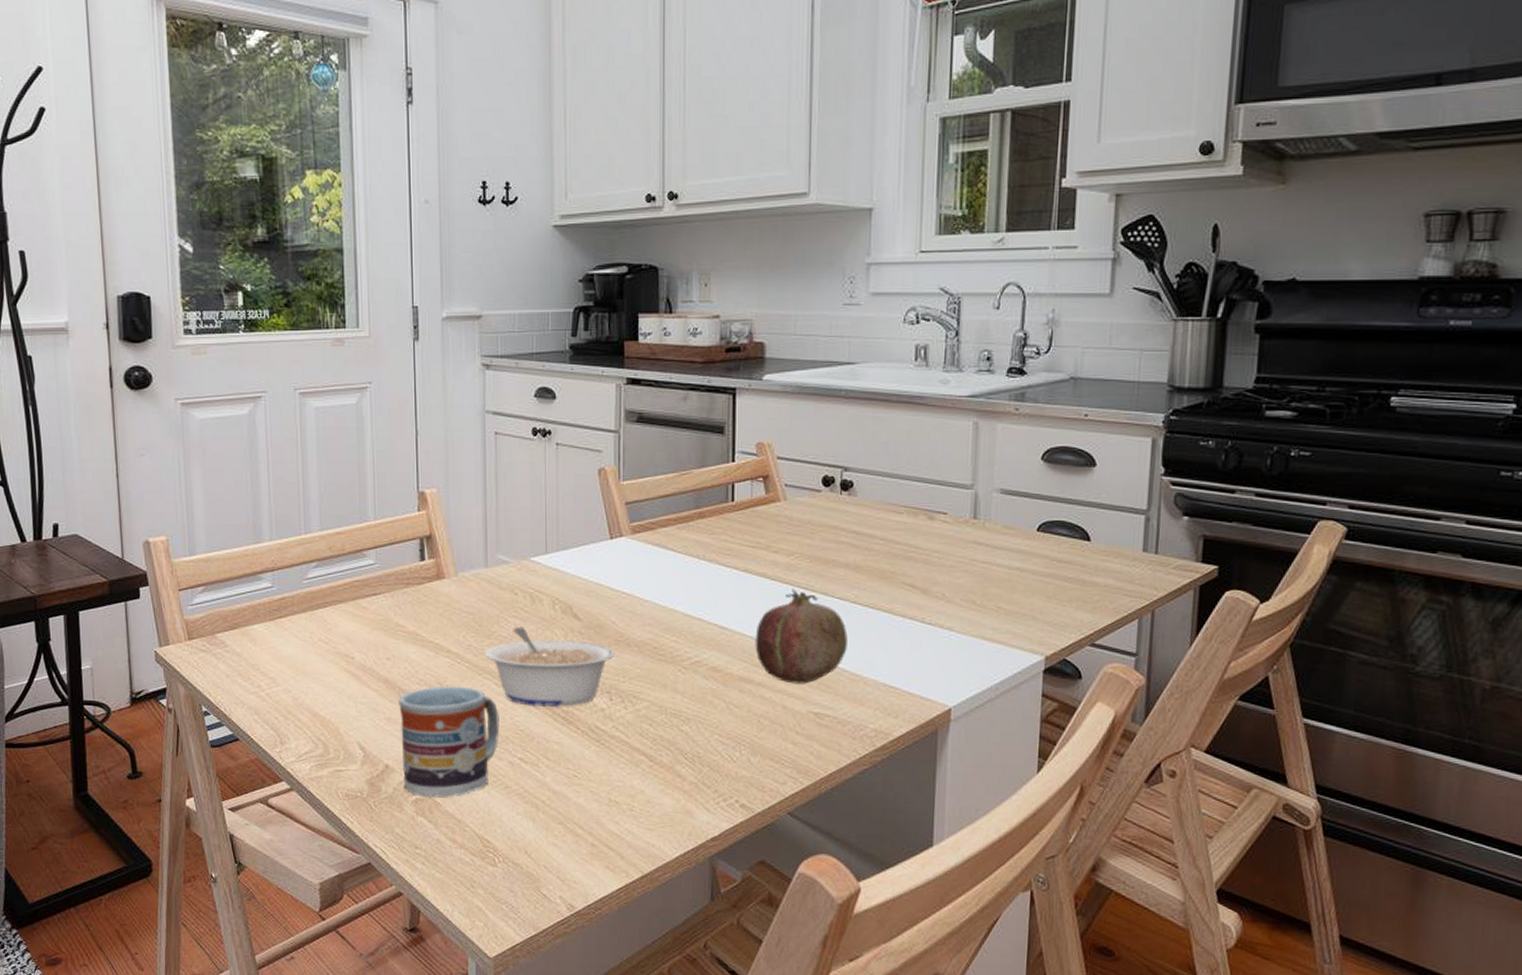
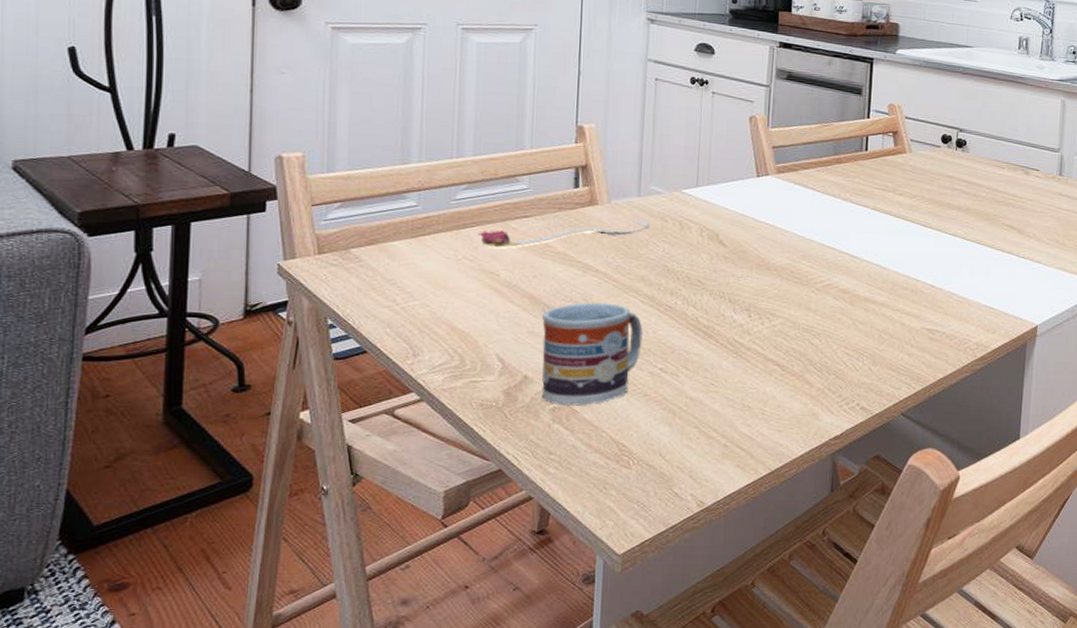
spoon: none [330,594,498,629] -> present [477,220,648,248]
legume: present [484,626,615,707] -> none [631,250,756,323]
fruit: present [755,589,848,684] -> none [880,226,957,305]

